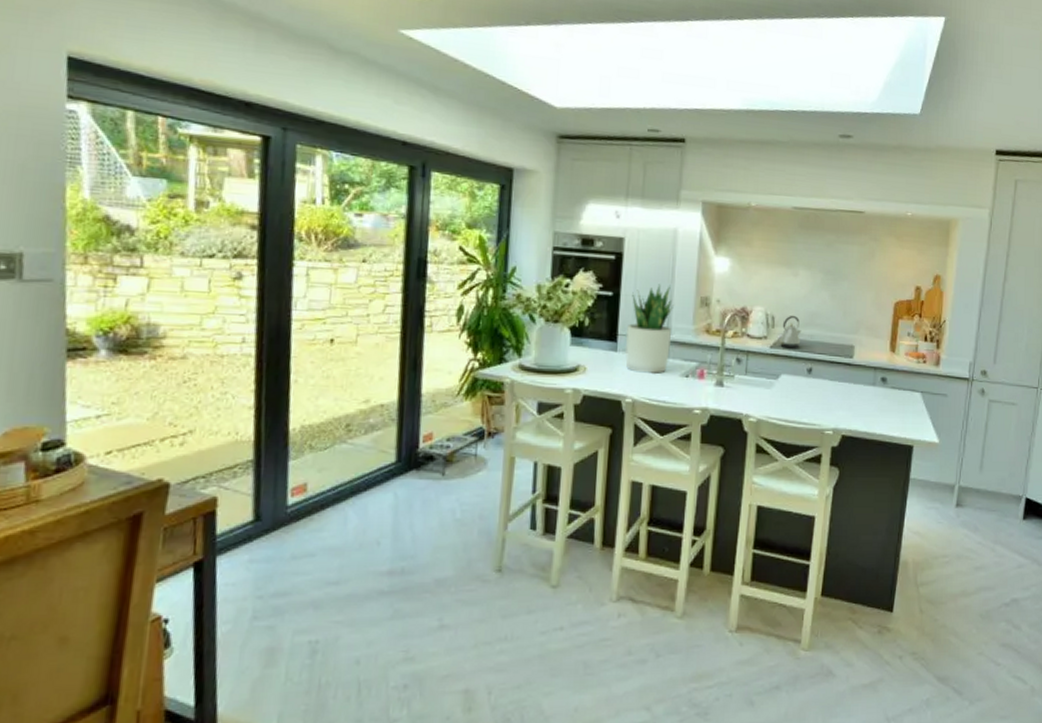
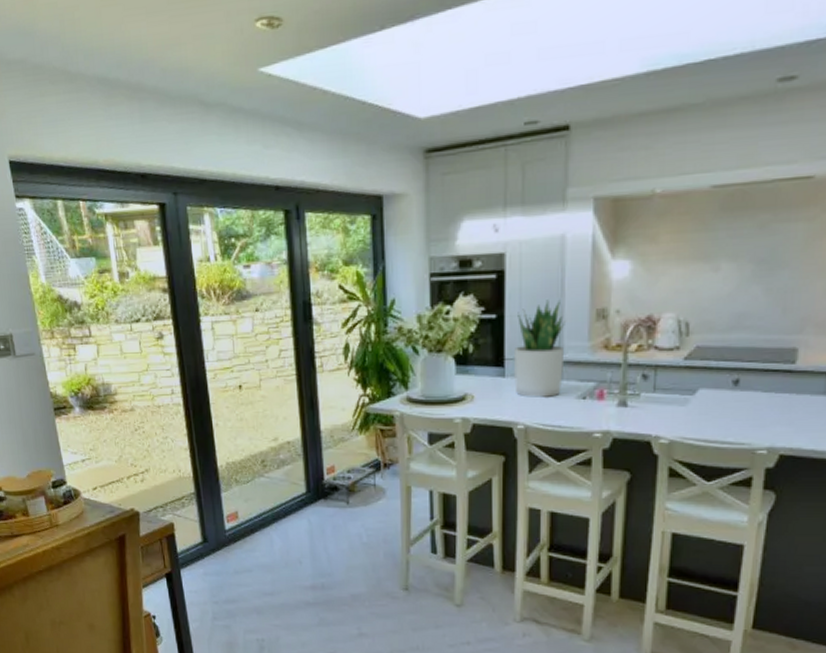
kettle: present [779,315,802,349] -> none [695,318,725,359]

